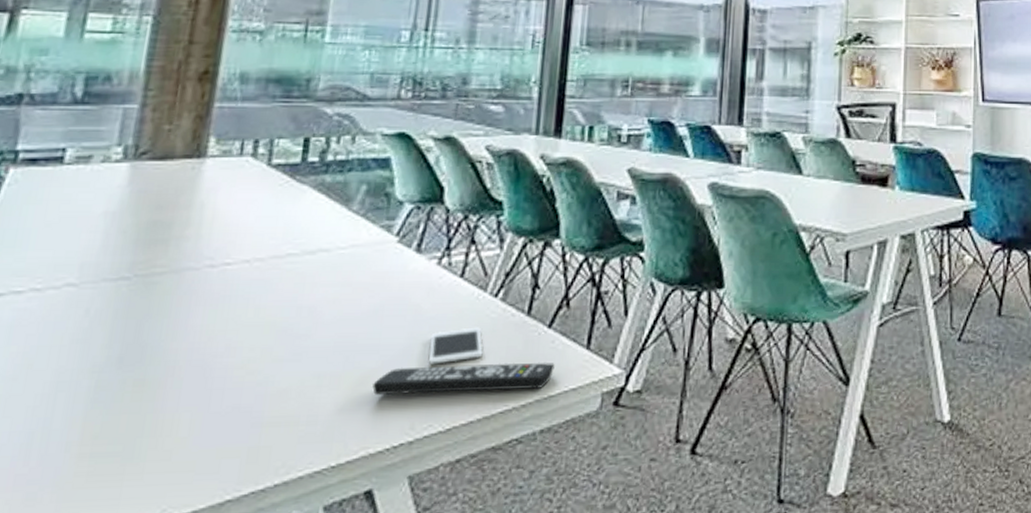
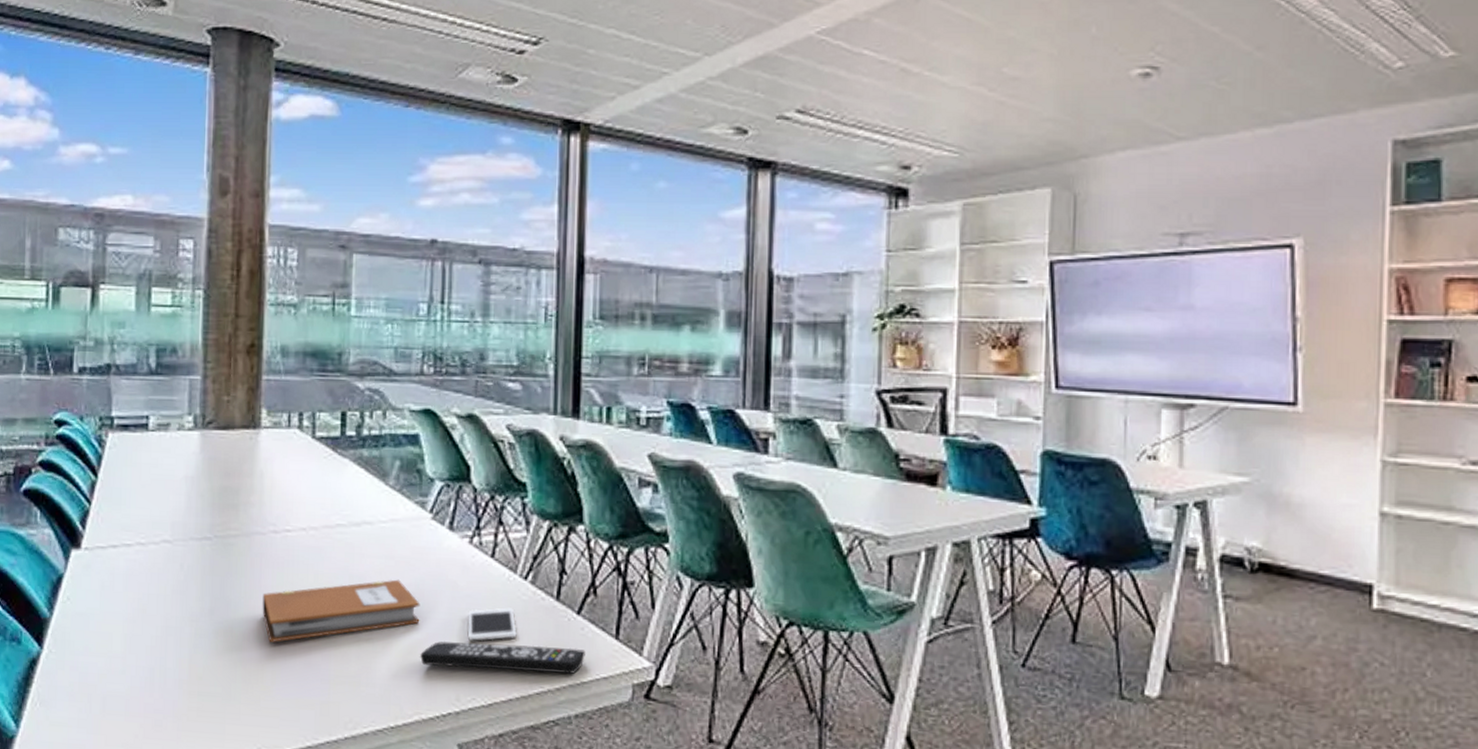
notebook: none [185,307,378,387] -> present [262,579,420,642]

